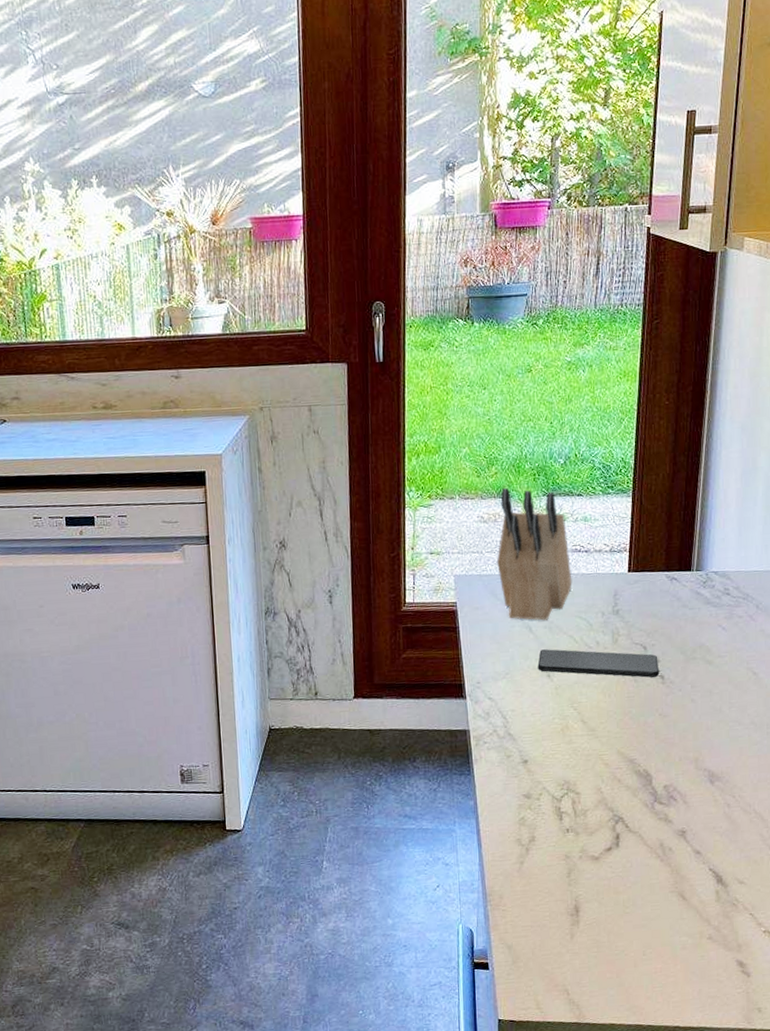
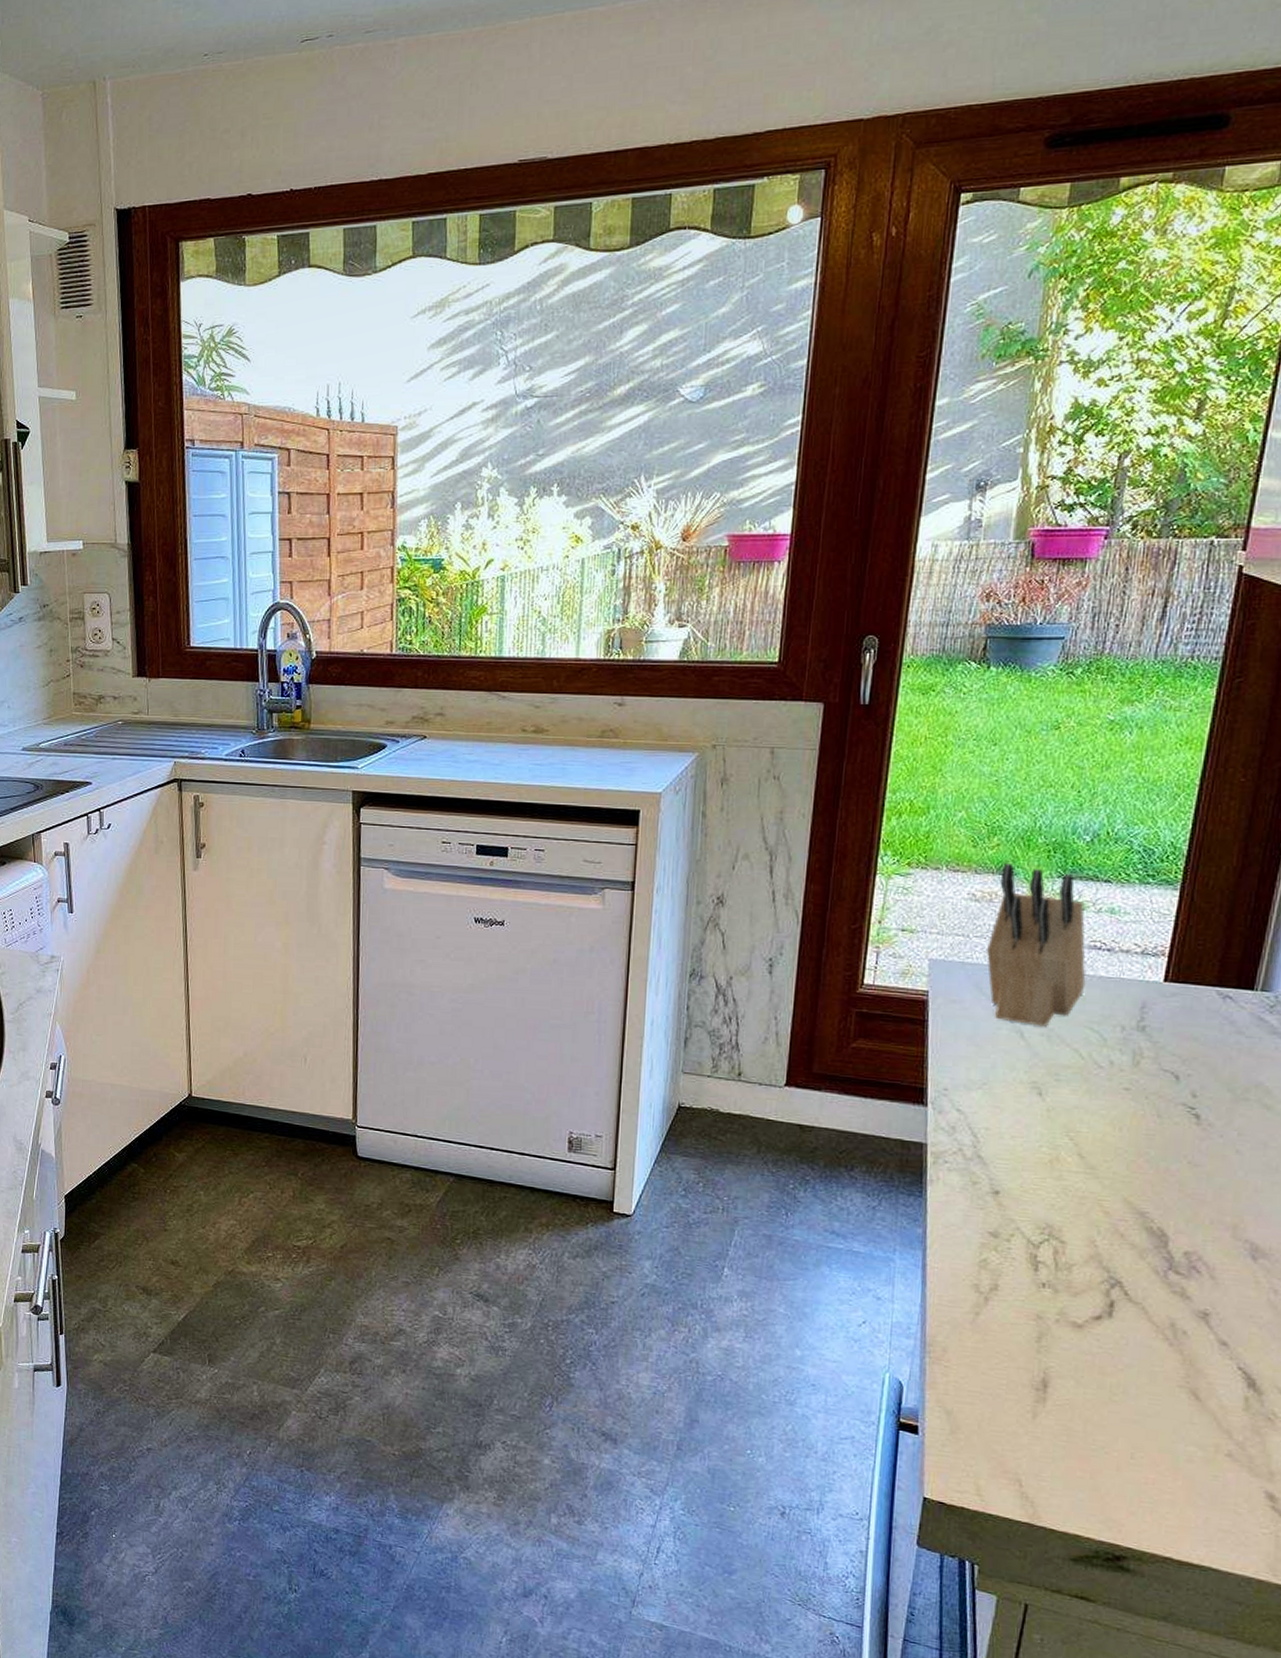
smartphone: present [537,649,659,678] -> none [1026,1061,1194,1116]

